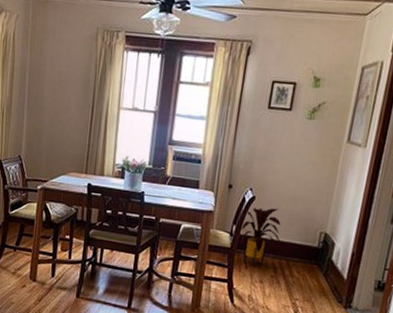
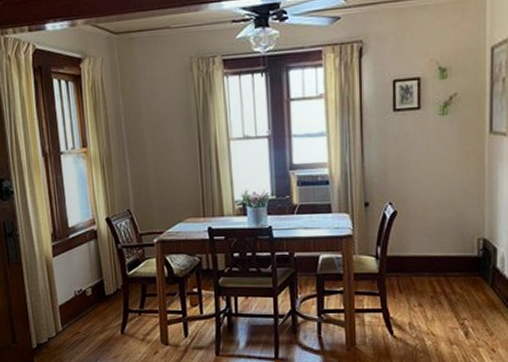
house plant: present [240,208,282,267] -> none [387,220,436,290]

